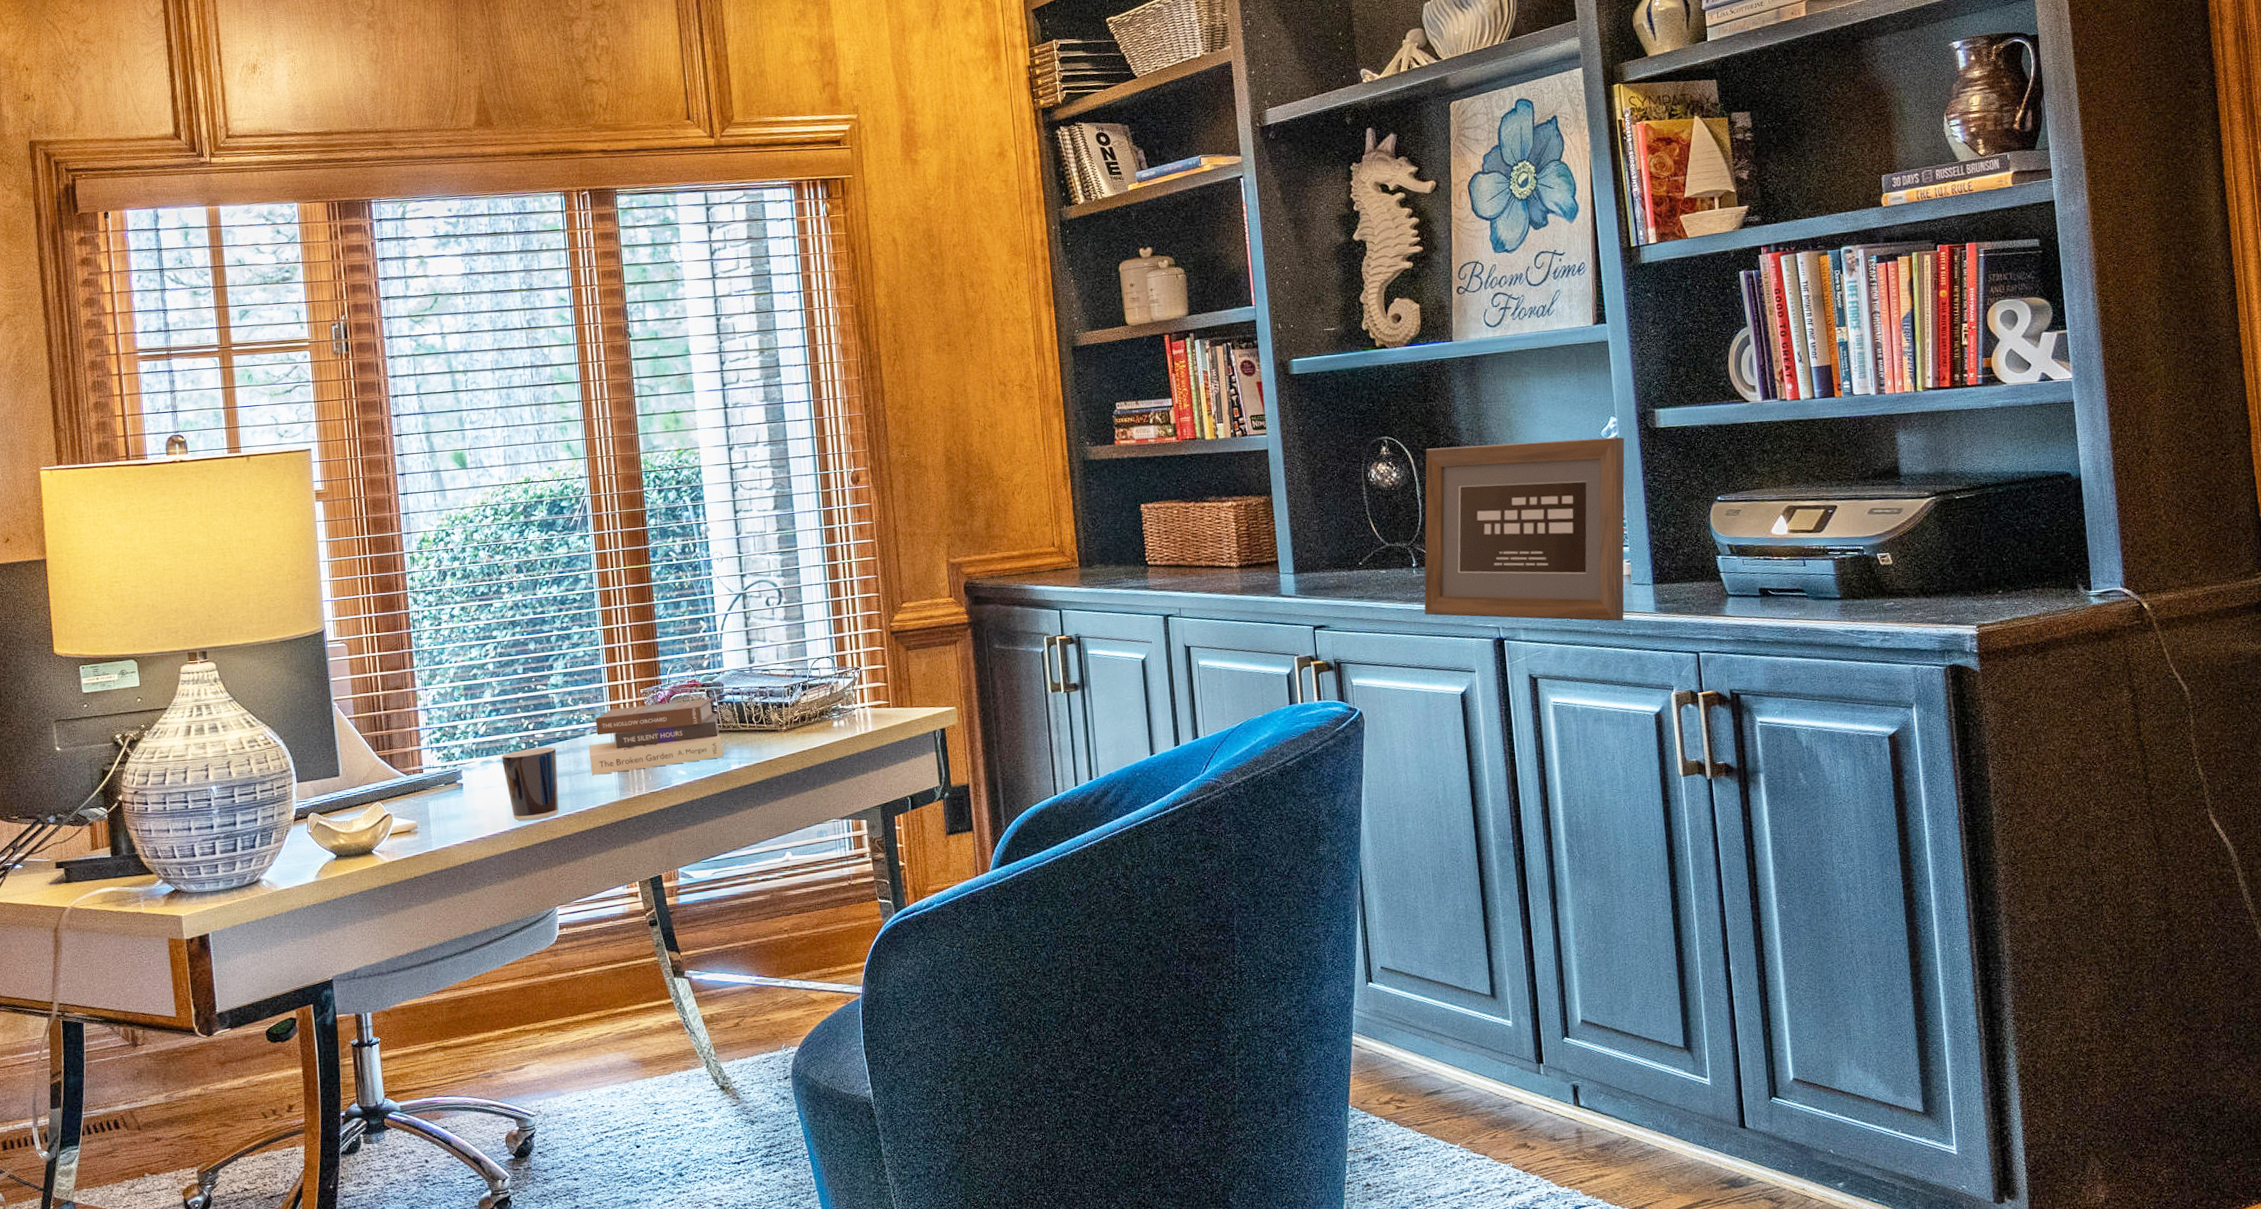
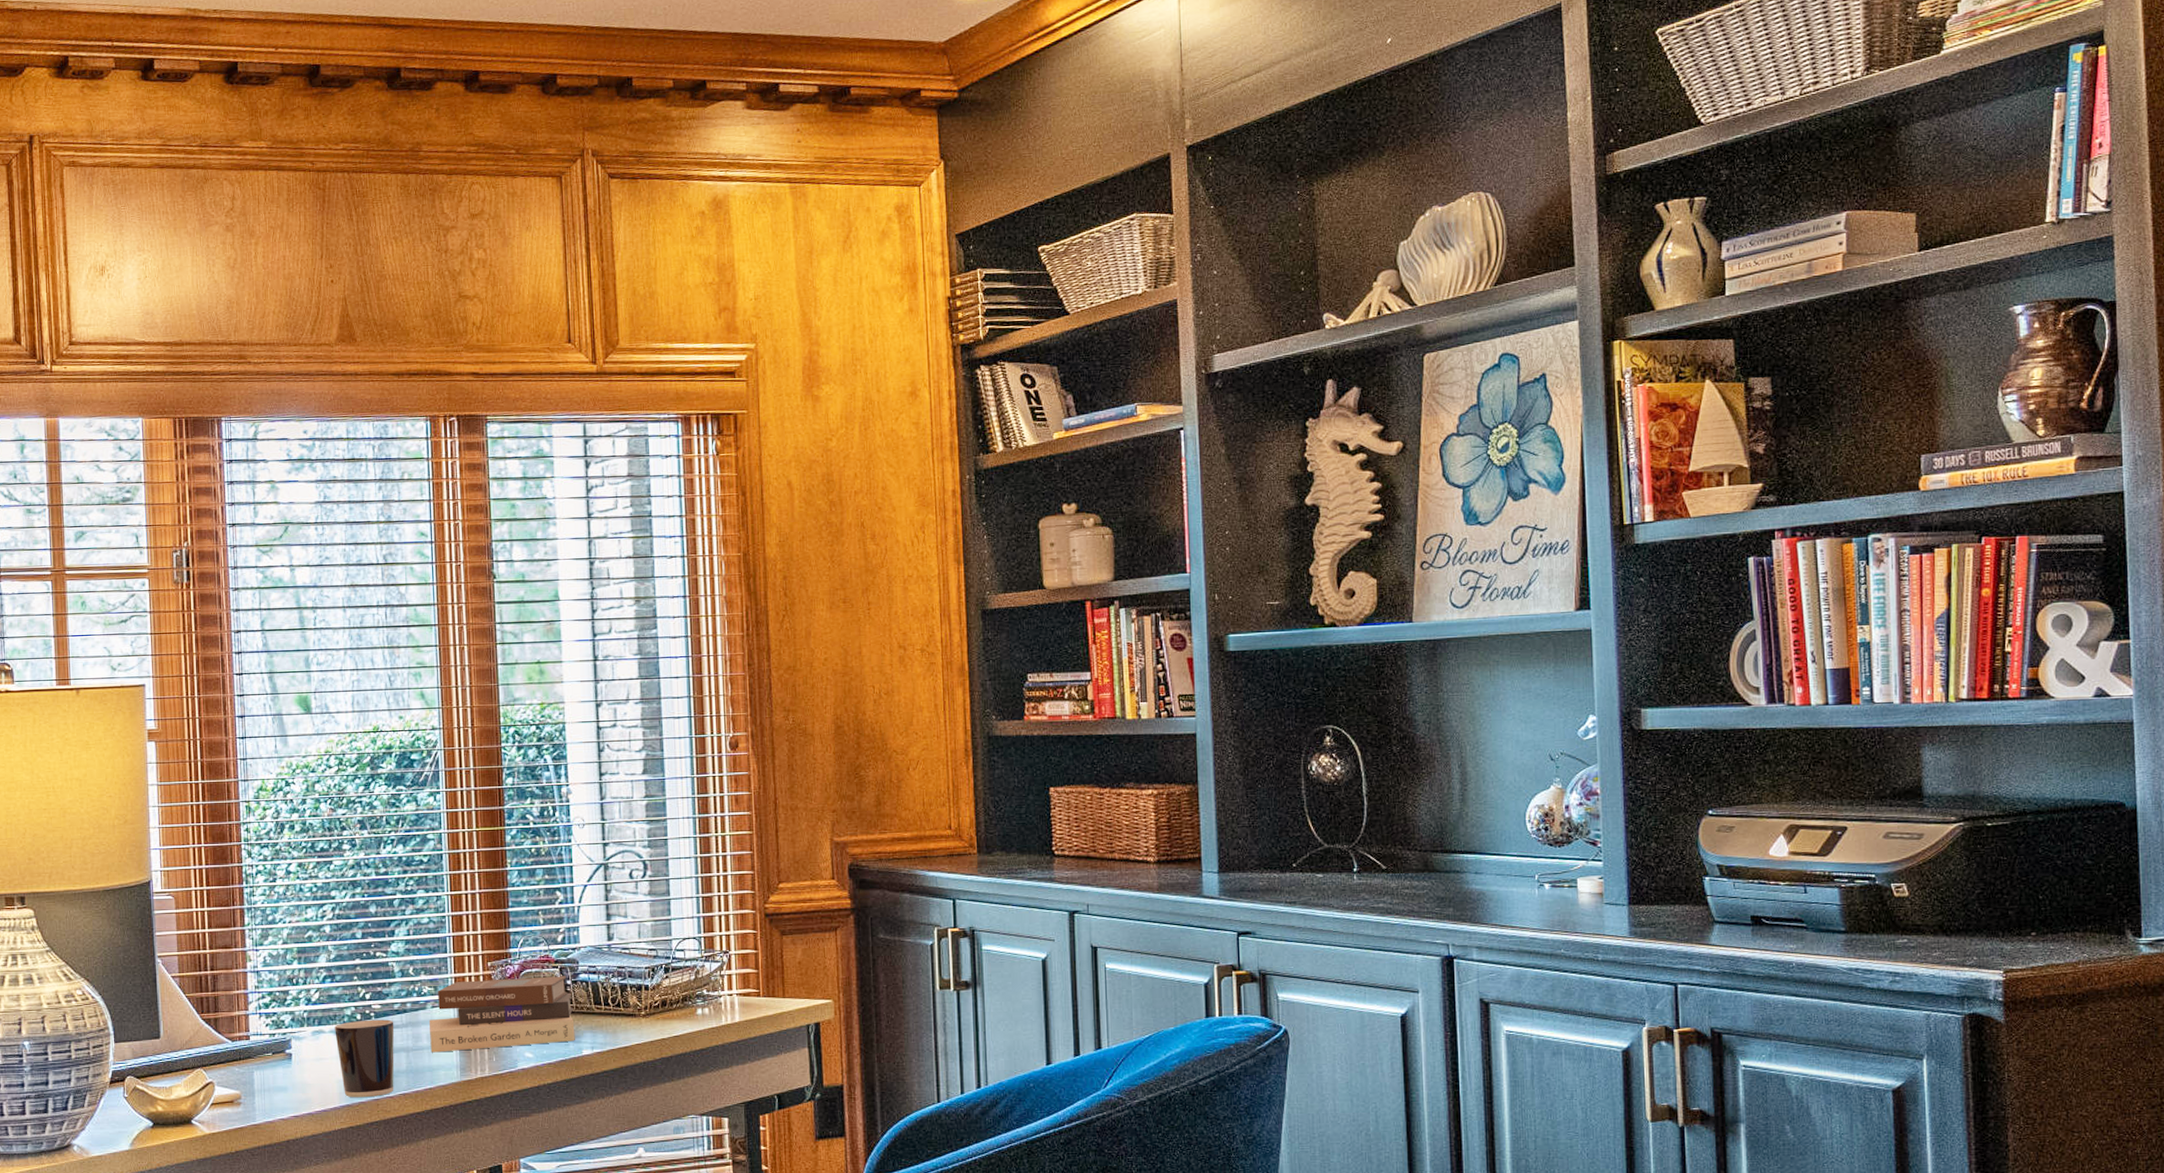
picture frame: present [1424,437,1625,622] -> none [1364,737,1605,945]

